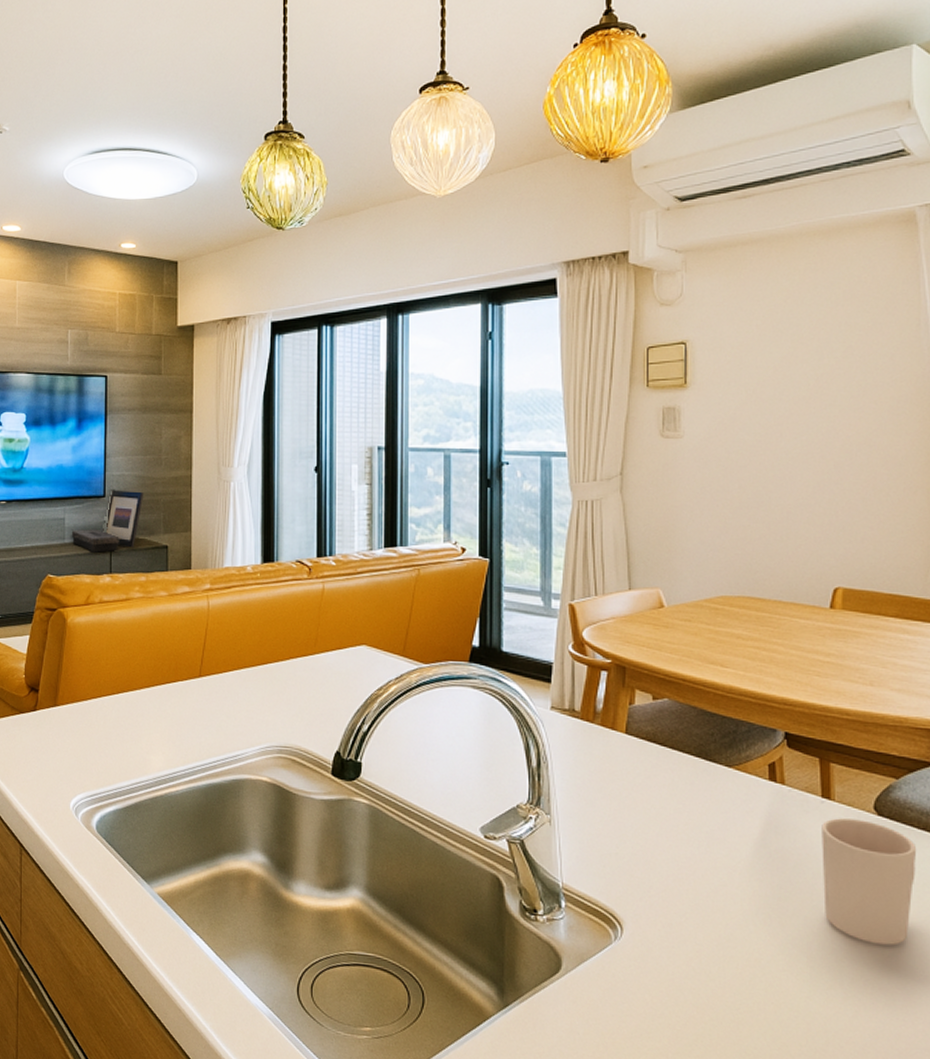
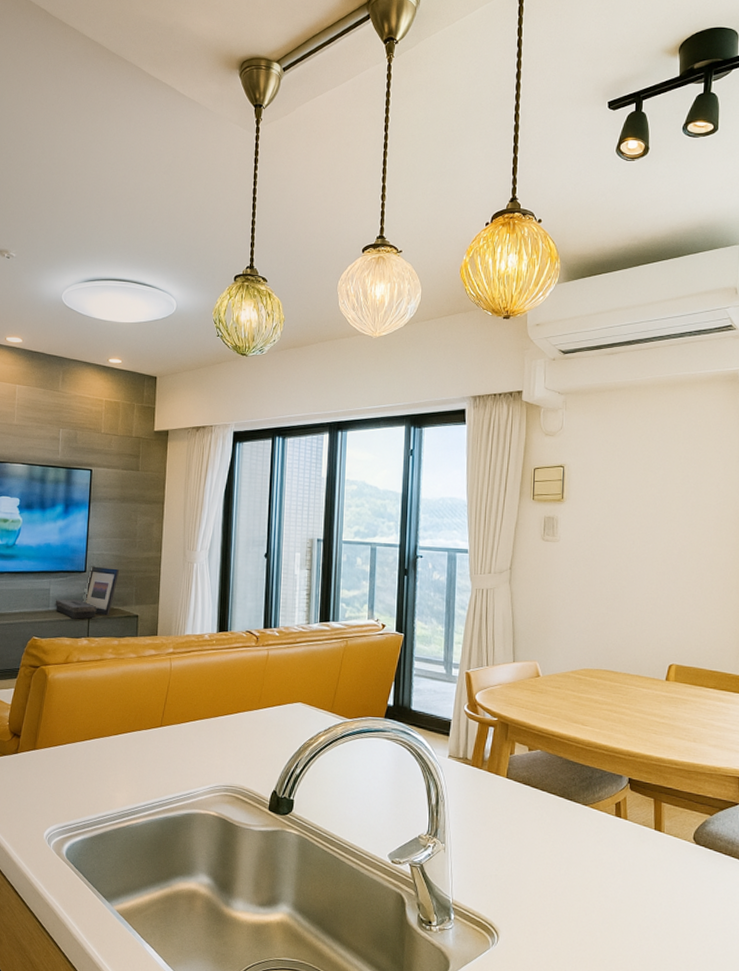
mug: present [822,818,917,946] -> none [653,846,724,947]

